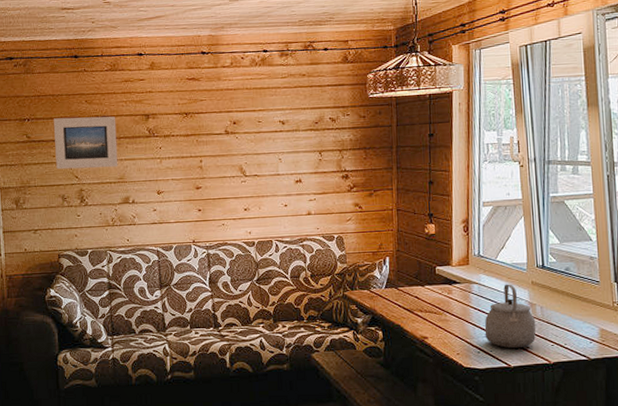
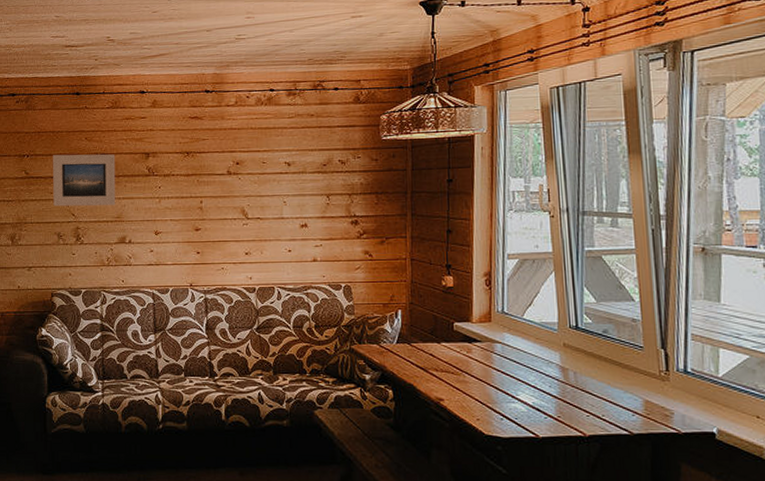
tea kettle: present [484,284,537,349] -> none [508,345,569,417]

